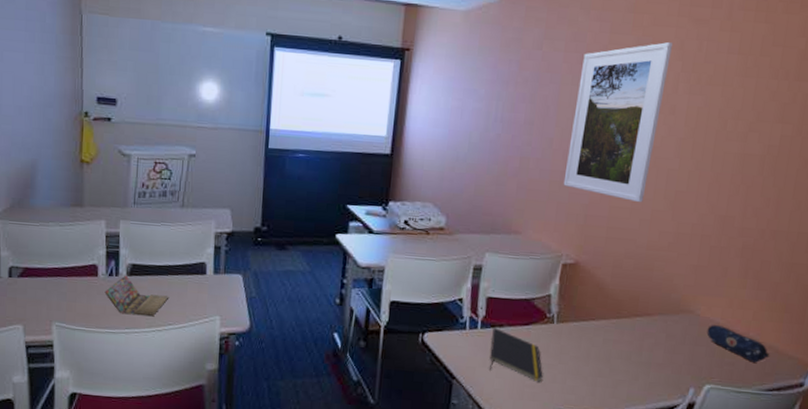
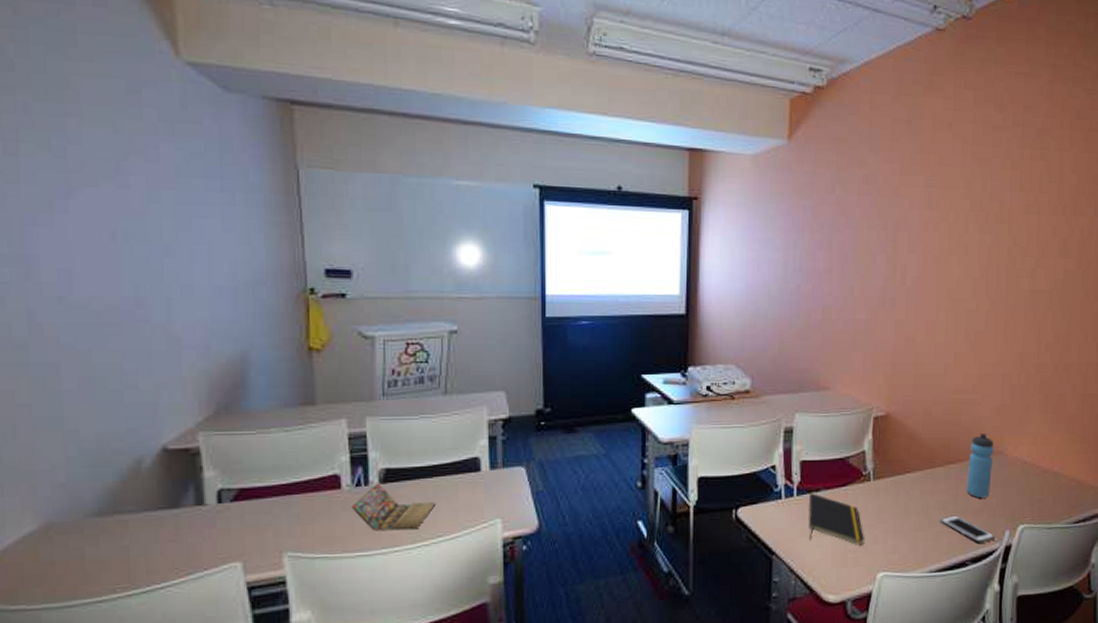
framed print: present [563,42,672,203] -> none [867,182,959,347]
cell phone: none [622,366,677,397] -> present [941,515,994,543]
water bottle: none [651,290,686,354] -> present [966,432,994,499]
pencil case: present [706,325,770,363] -> none [1016,463,1074,497]

